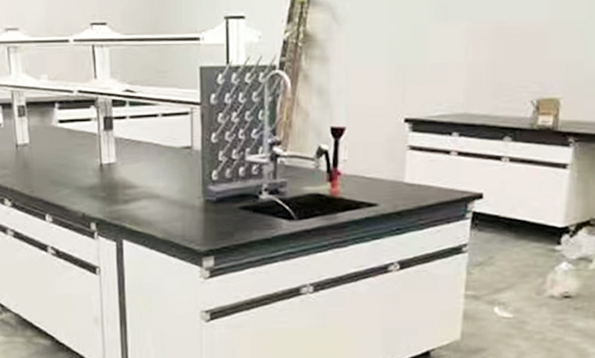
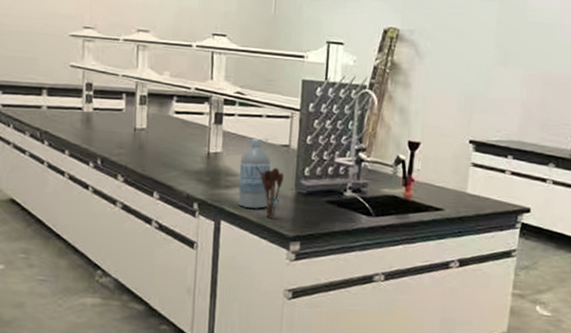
water bottle: none [137,141,173,224] -> present [238,138,271,209]
utensil holder: none [163,173,188,233] -> present [261,167,284,219]

